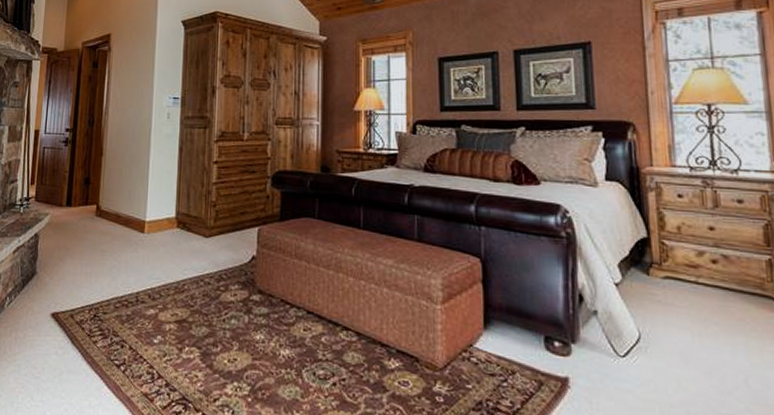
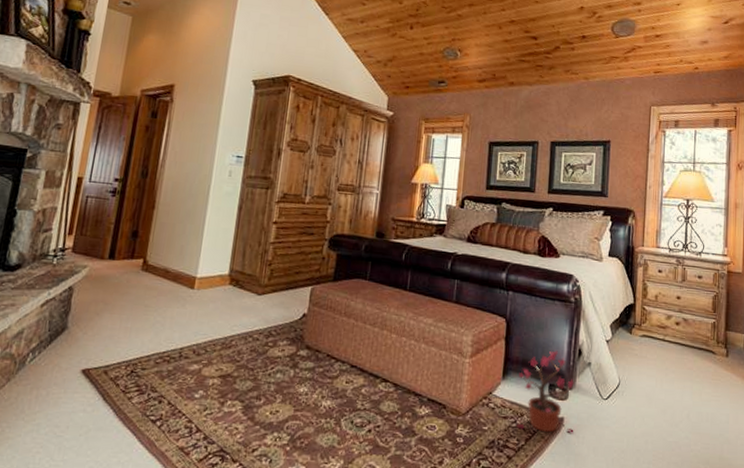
potted plant: none [504,296,584,397] -> present [516,350,574,433]

